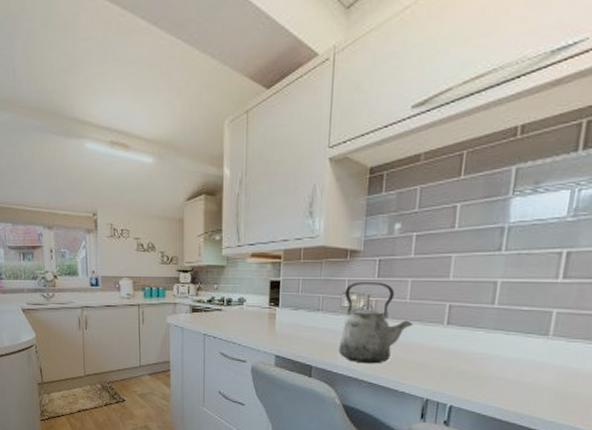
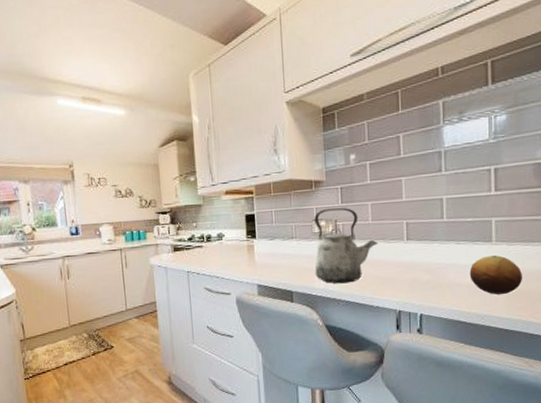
fruit: none [514,351,579,395] -> present [469,255,523,295]

